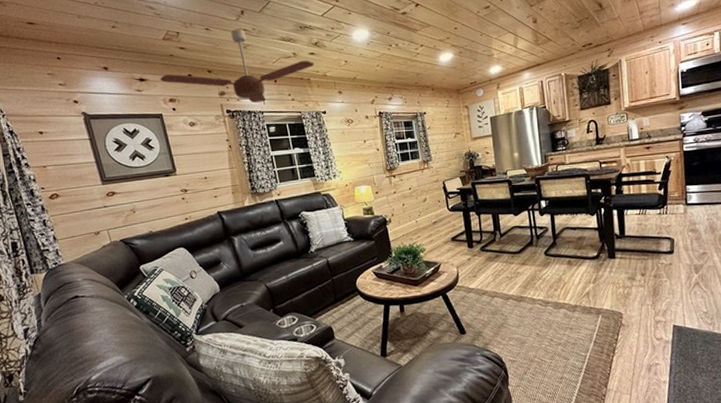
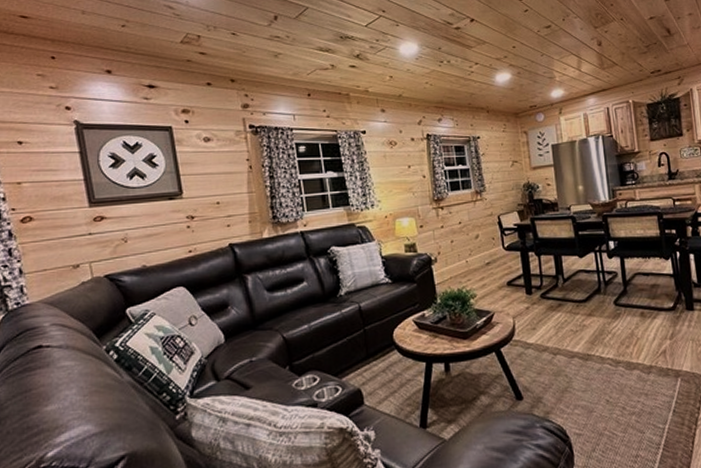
ceiling fan: present [160,29,315,103] -> none [173,35,355,118]

